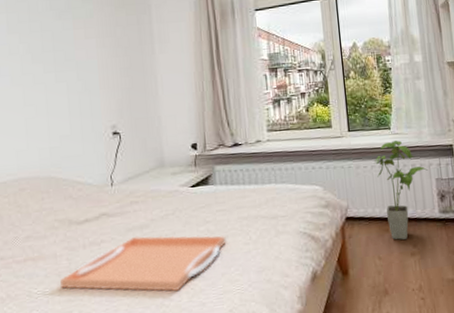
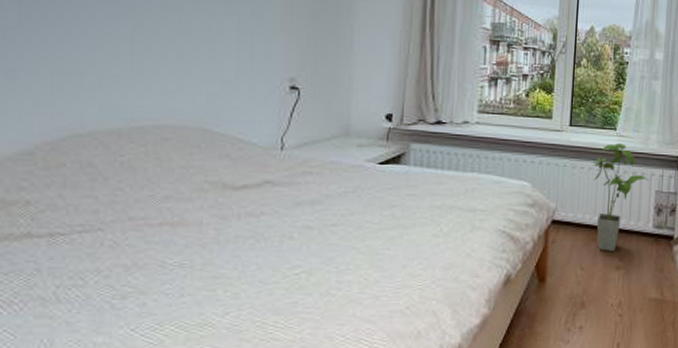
serving tray: present [59,235,227,292] -> none [202,212,413,280]

